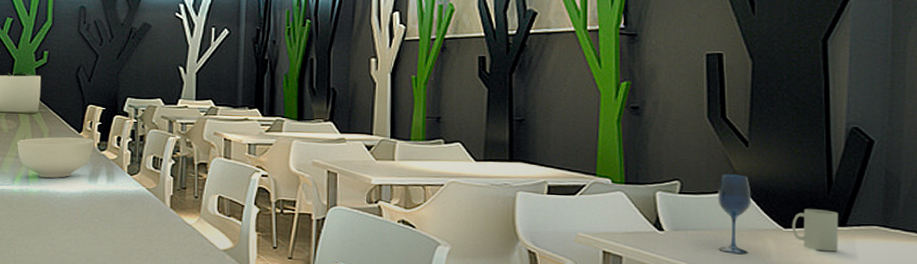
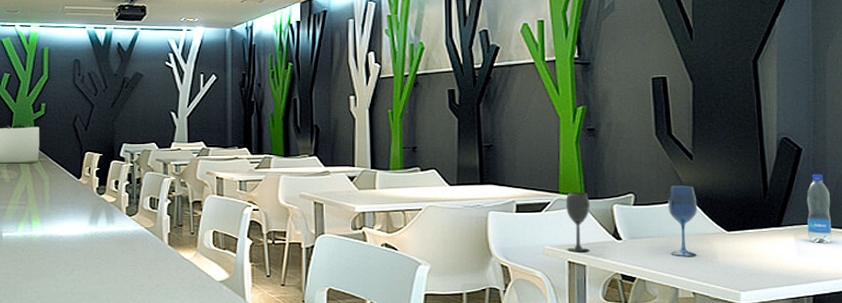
bowl: present [16,137,94,178] -> none [18,183,93,223]
wine glass: none [602,175,630,242] -> present [565,192,590,253]
cup: present [792,209,838,252] -> none [734,213,775,250]
bottle: none [877,169,904,249] -> present [806,174,832,244]

